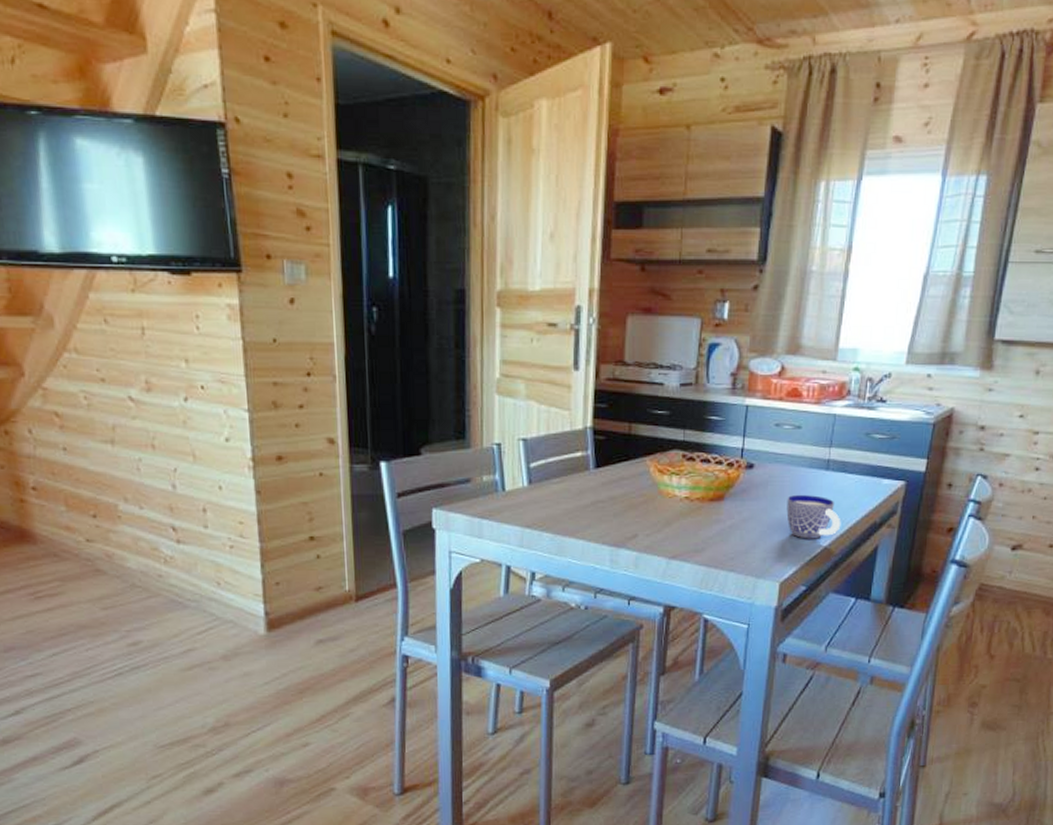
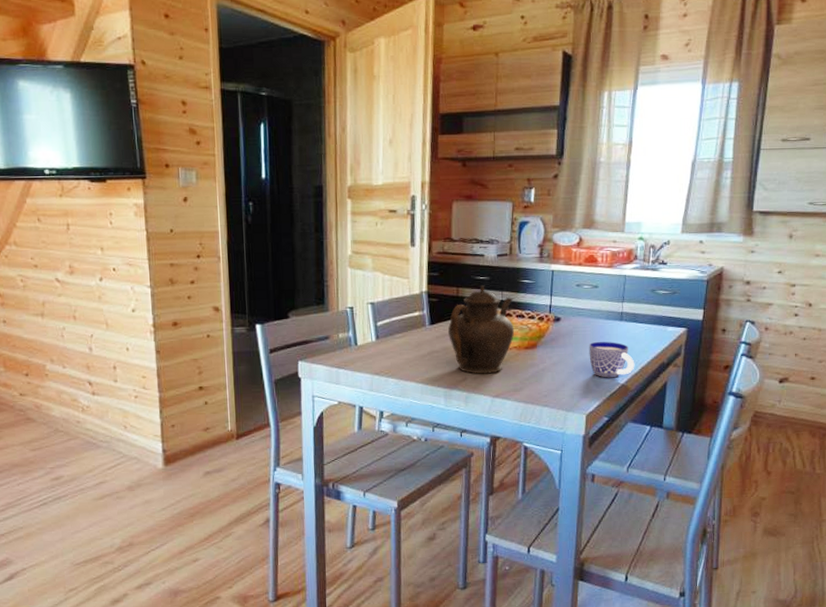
teapot: none [617,421,699,530] -> present [448,285,515,374]

